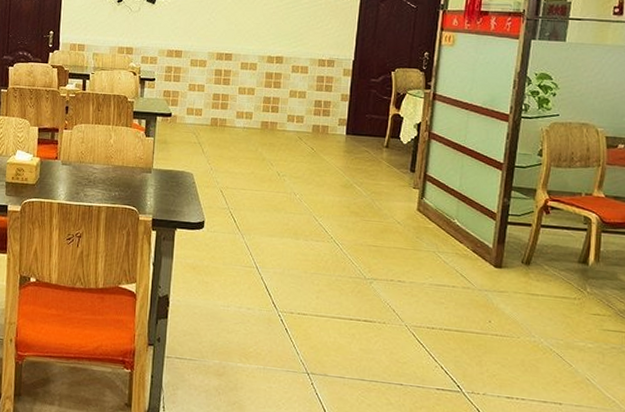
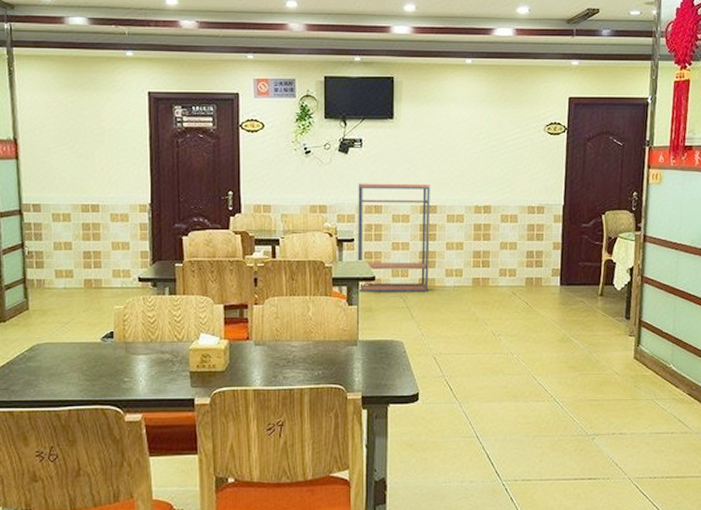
shelving unit: none [155,30,227,131] -> present [357,183,430,292]

